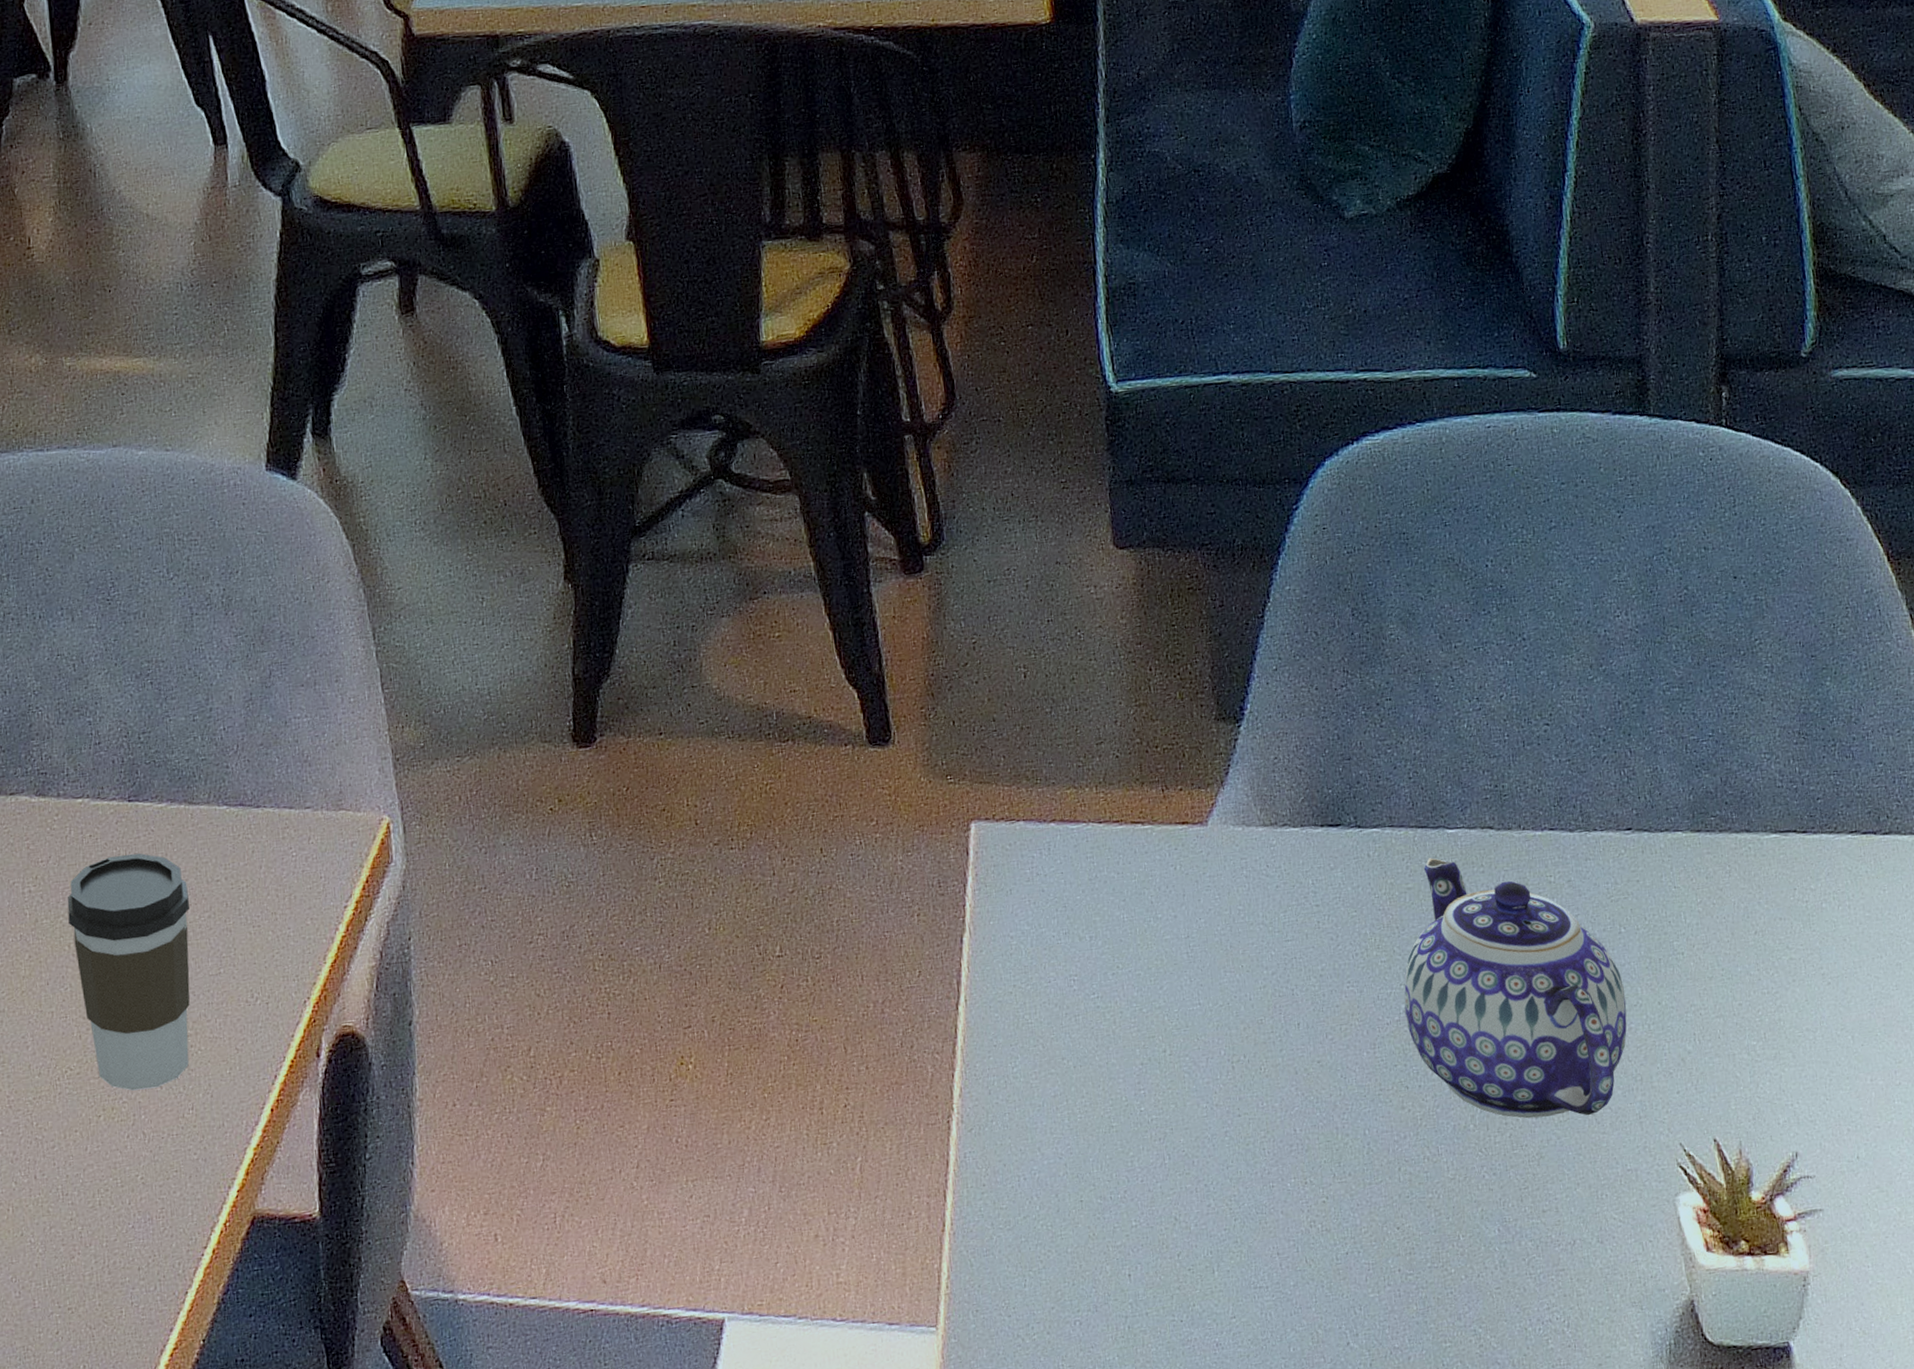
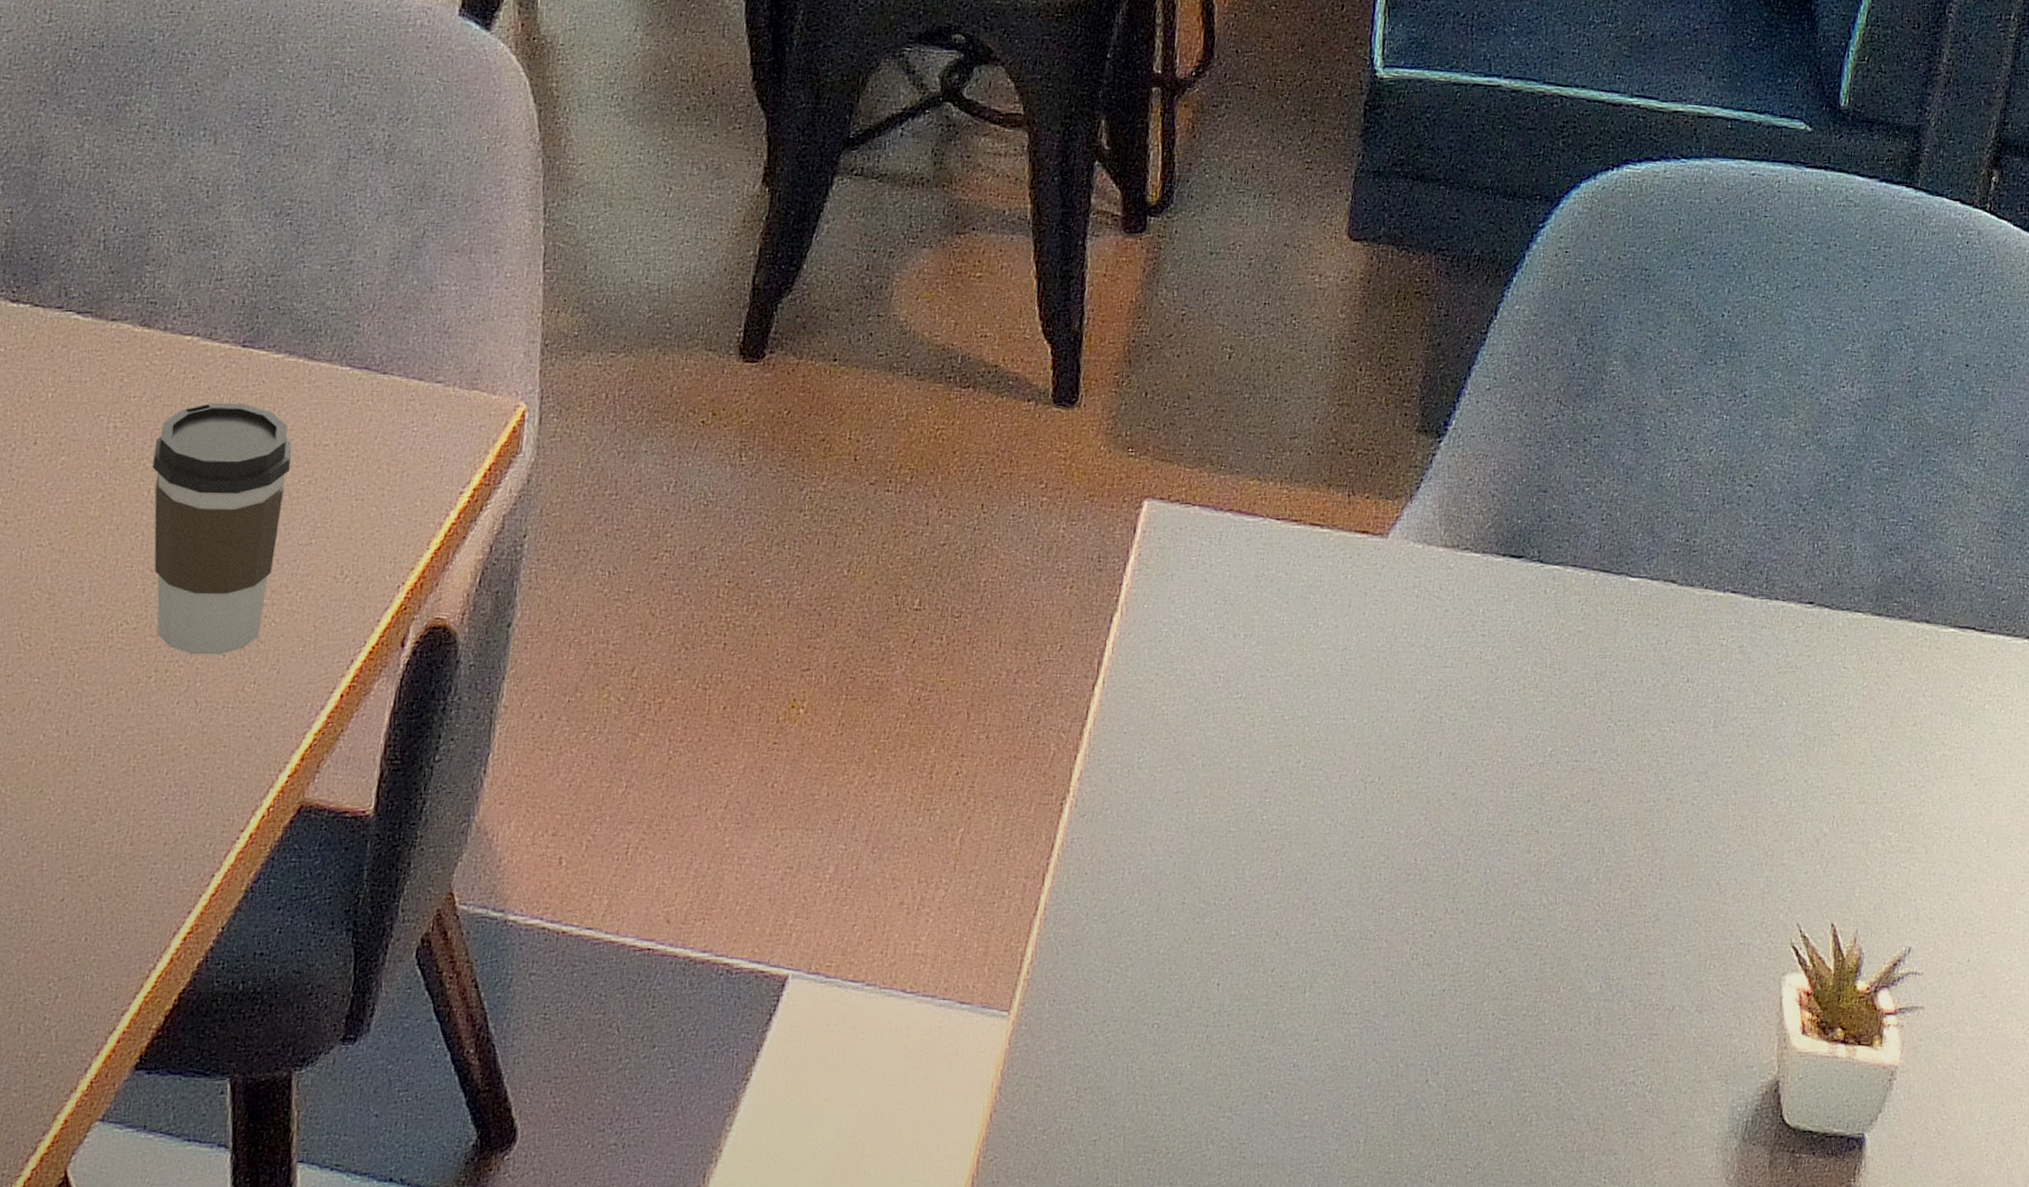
teapot: present [1404,858,1627,1119] -> none [1550,603,1775,884]

